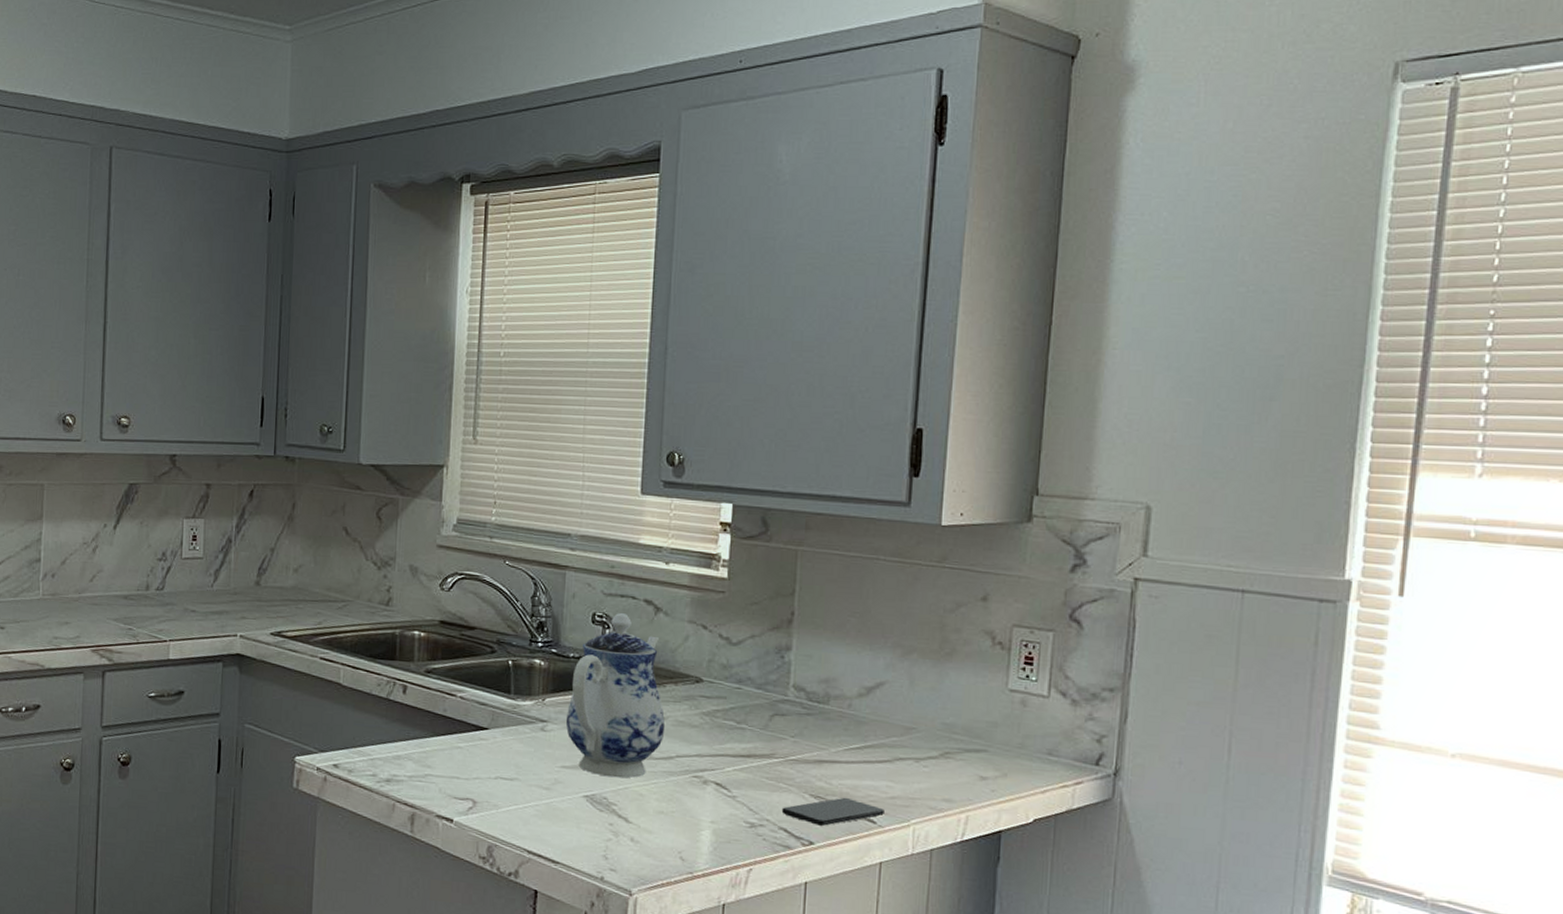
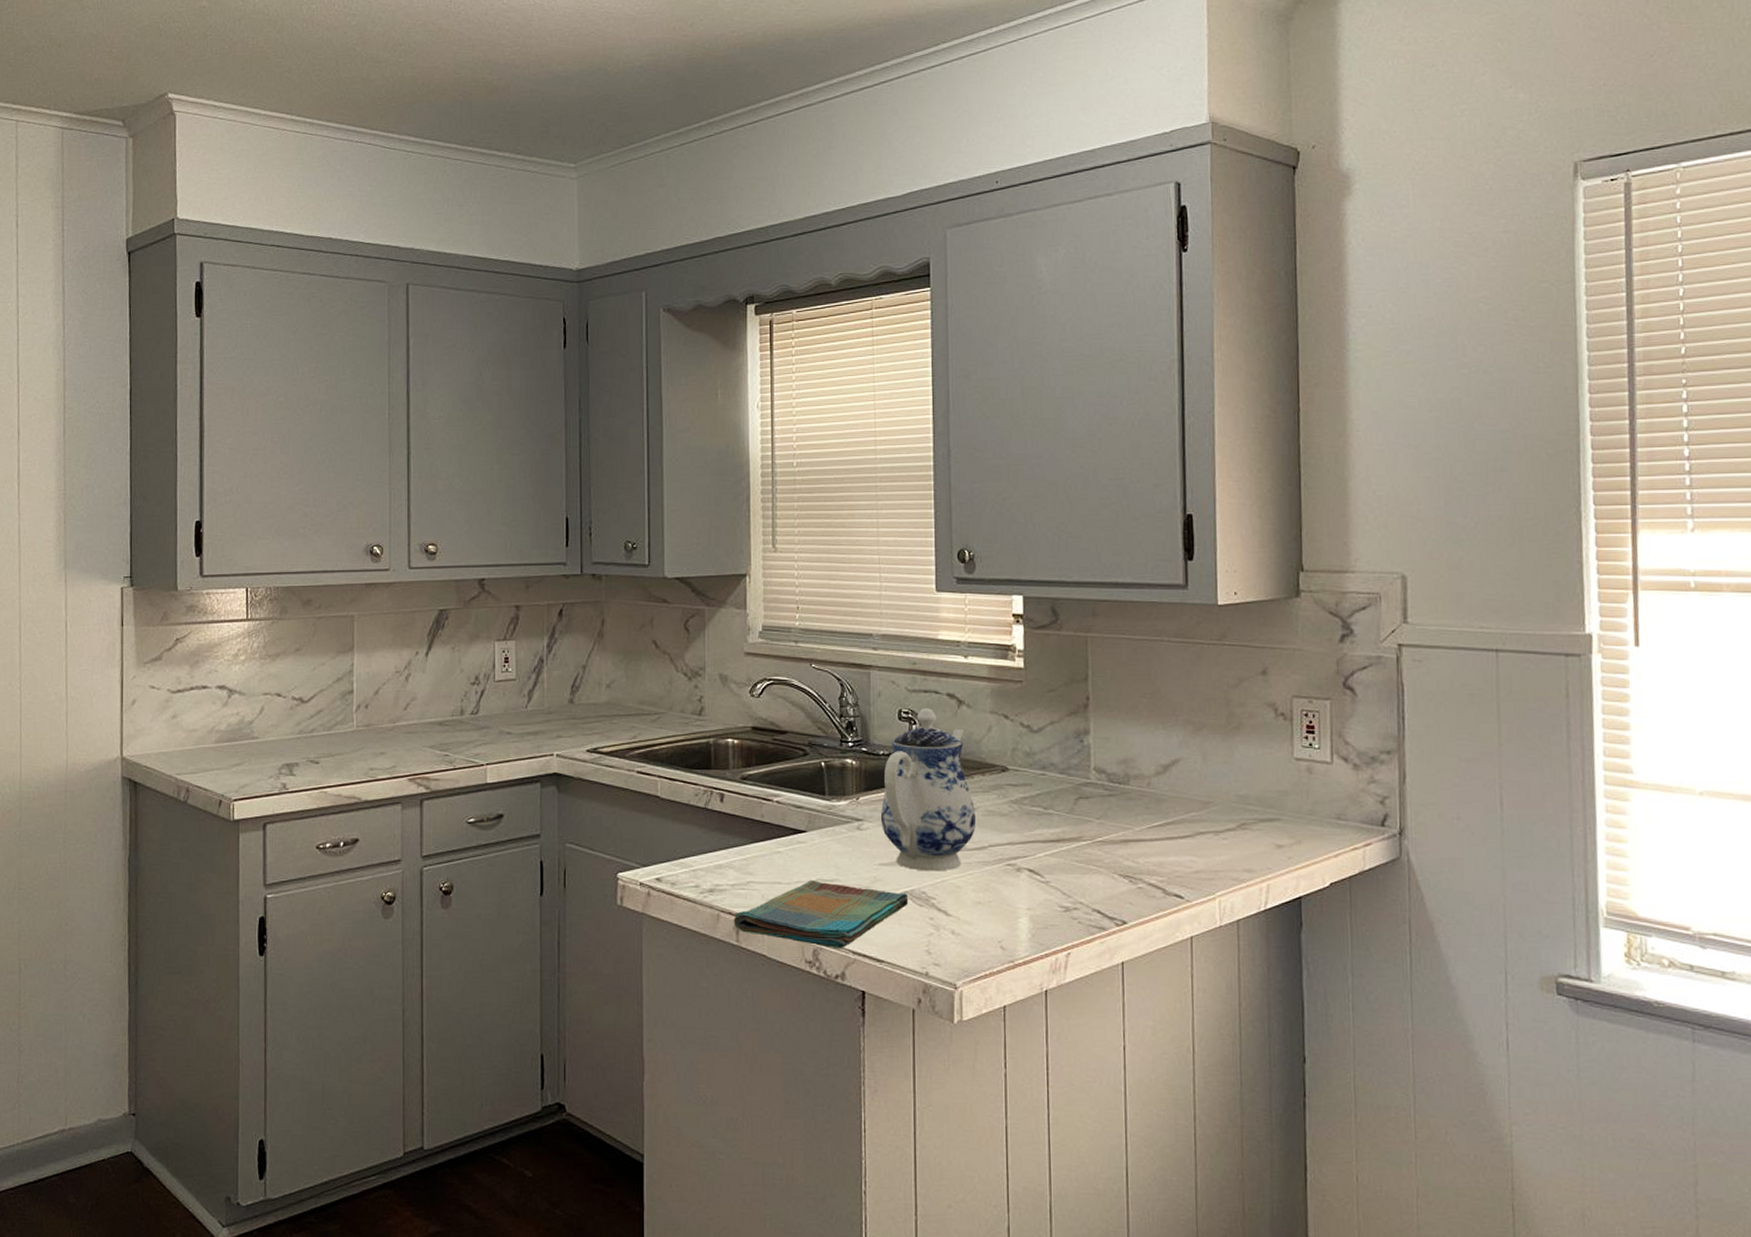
dish towel: none [408,777,589,848] -> present [733,880,909,949]
smartphone: present [781,797,884,826] -> none [1093,874,1191,904]

